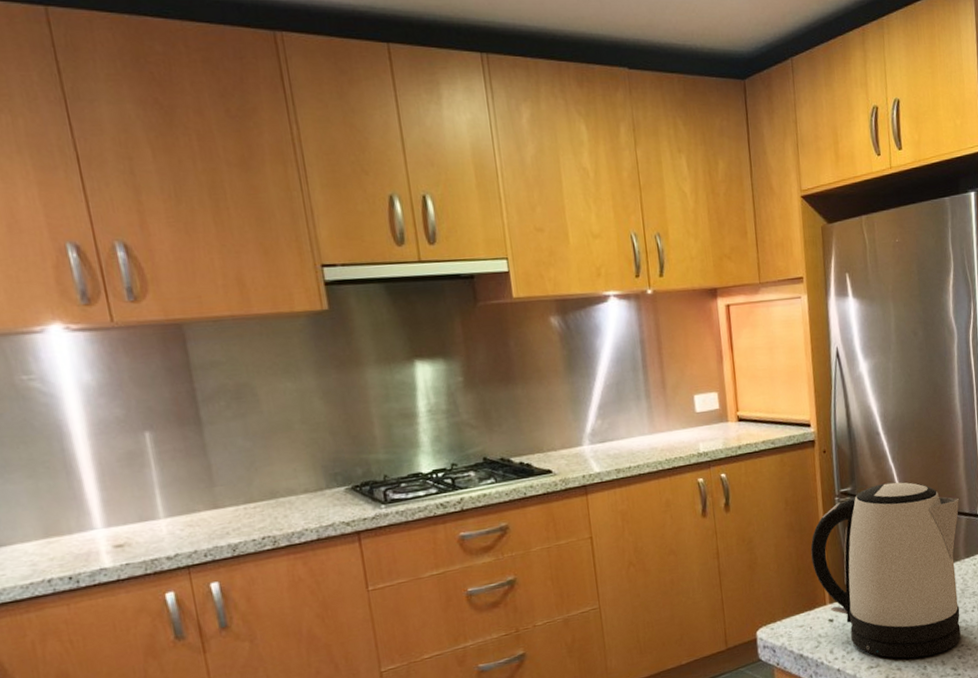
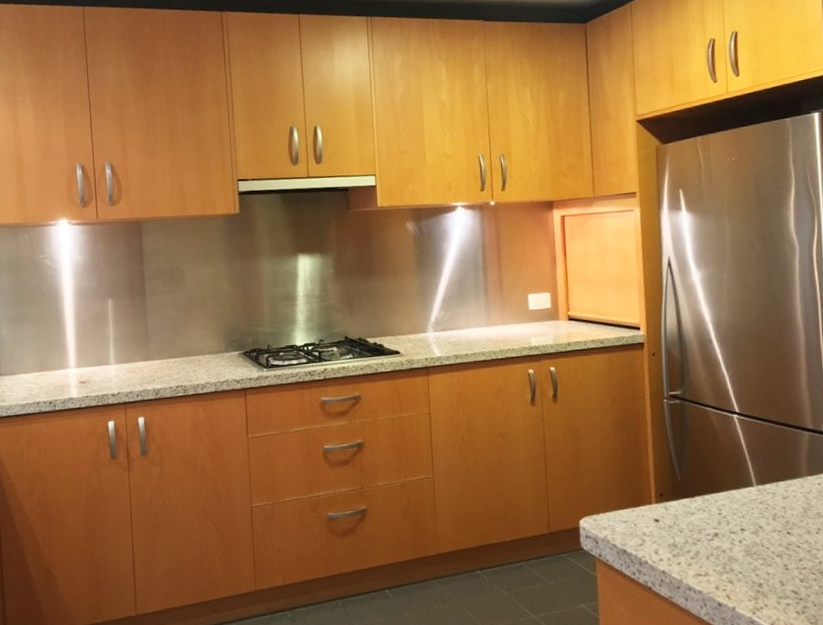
kettle: present [810,482,961,659] -> none [637,390,803,574]

